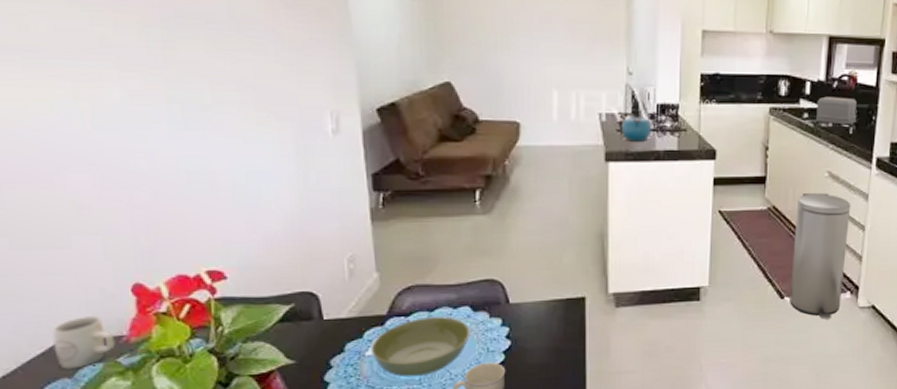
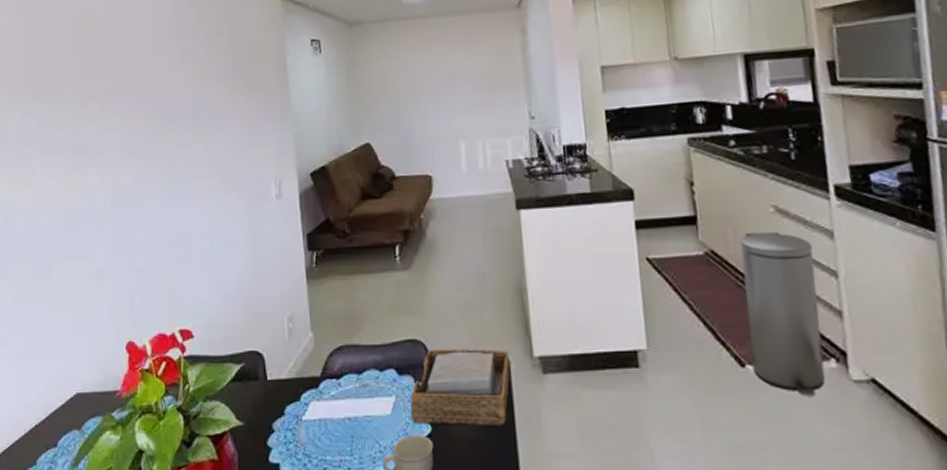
mug: present [52,316,116,369] -> none [70,372,112,421]
bowl: present [370,317,471,378] -> none [306,380,397,447]
napkin holder: none [484,287,585,354] -> present [410,349,510,427]
kettle: present [620,100,652,141] -> none [528,143,561,187]
toaster: present [816,96,857,125] -> none [743,118,798,150]

